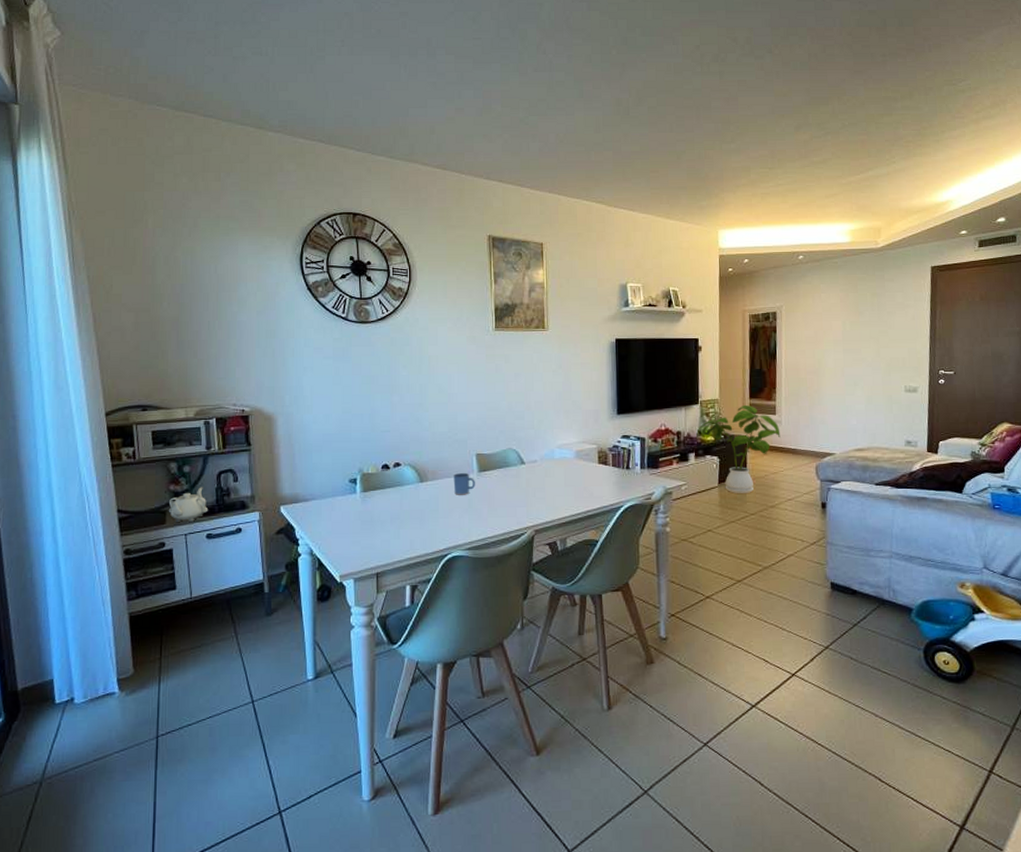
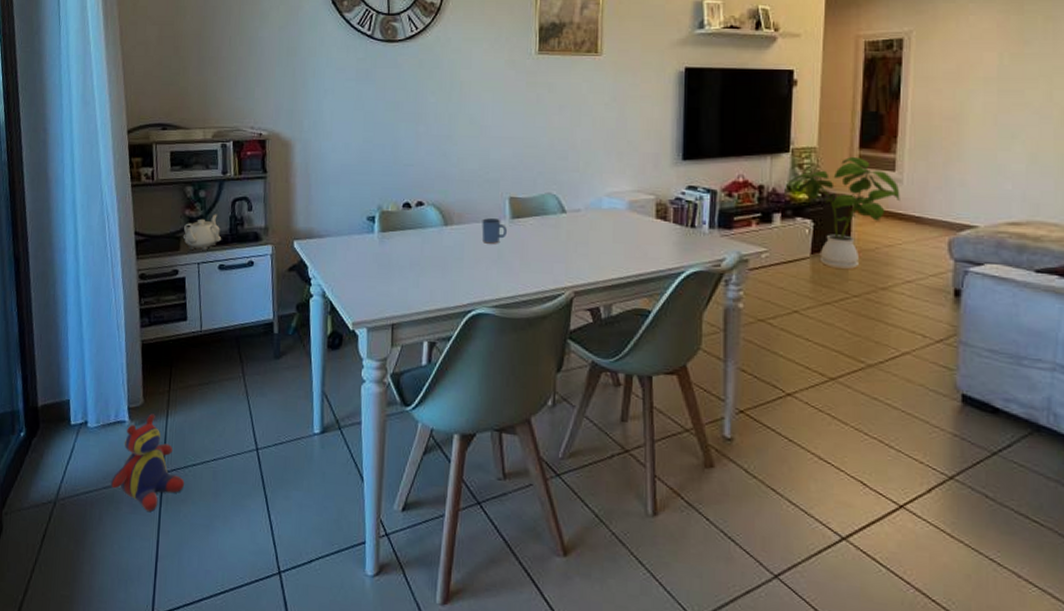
stuffed animal: none [101,682,181,776] -> present [110,414,185,512]

